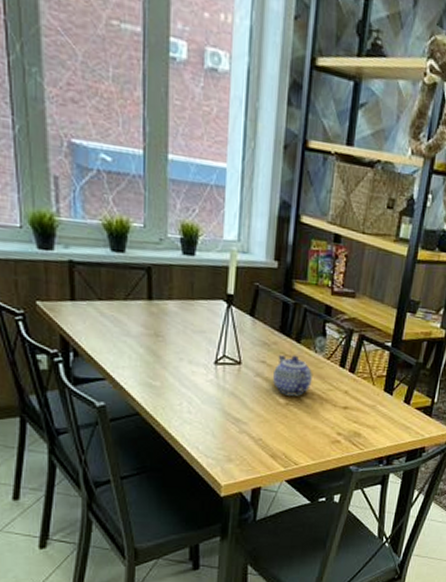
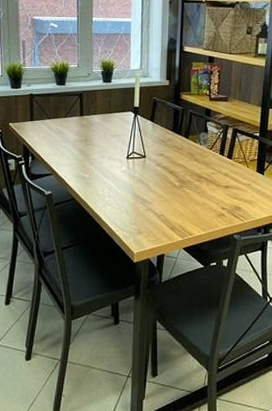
teapot: present [273,355,312,396] -> none [170,148,199,179]

